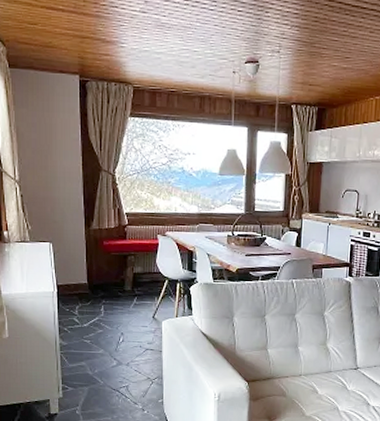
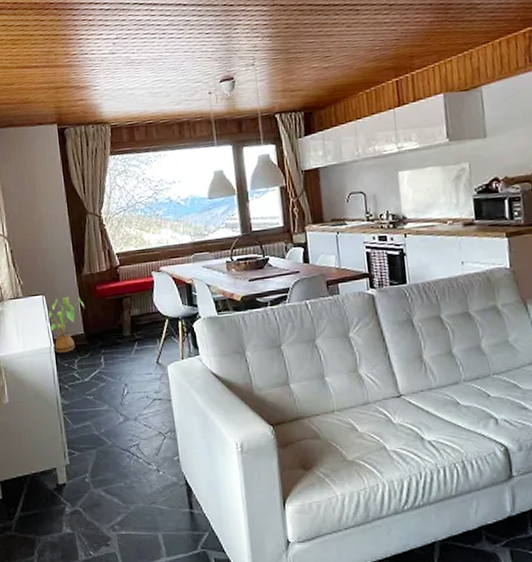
house plant: none [52,246,90,298] -> present [47,296,84,353]

